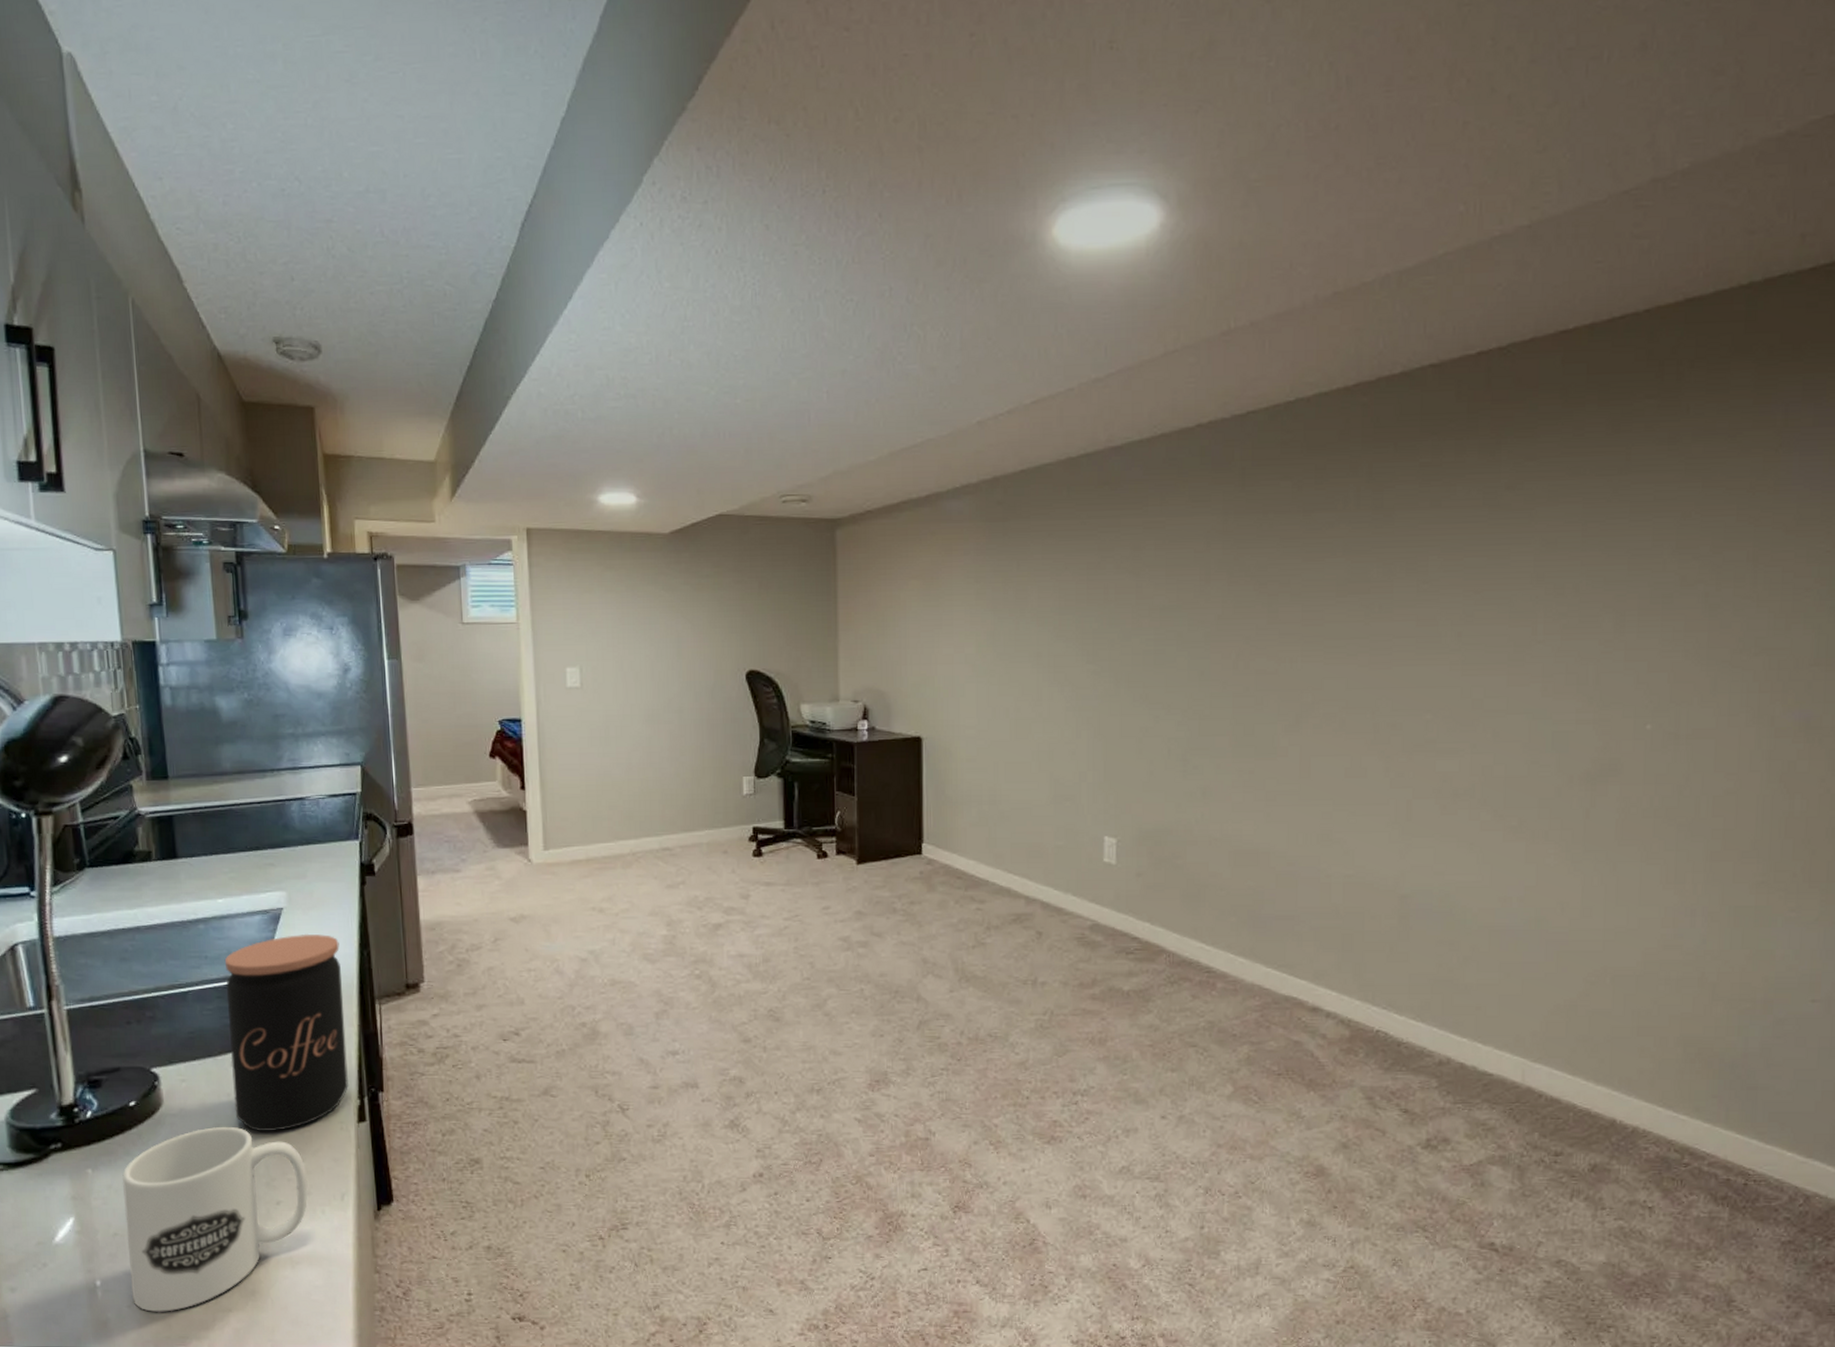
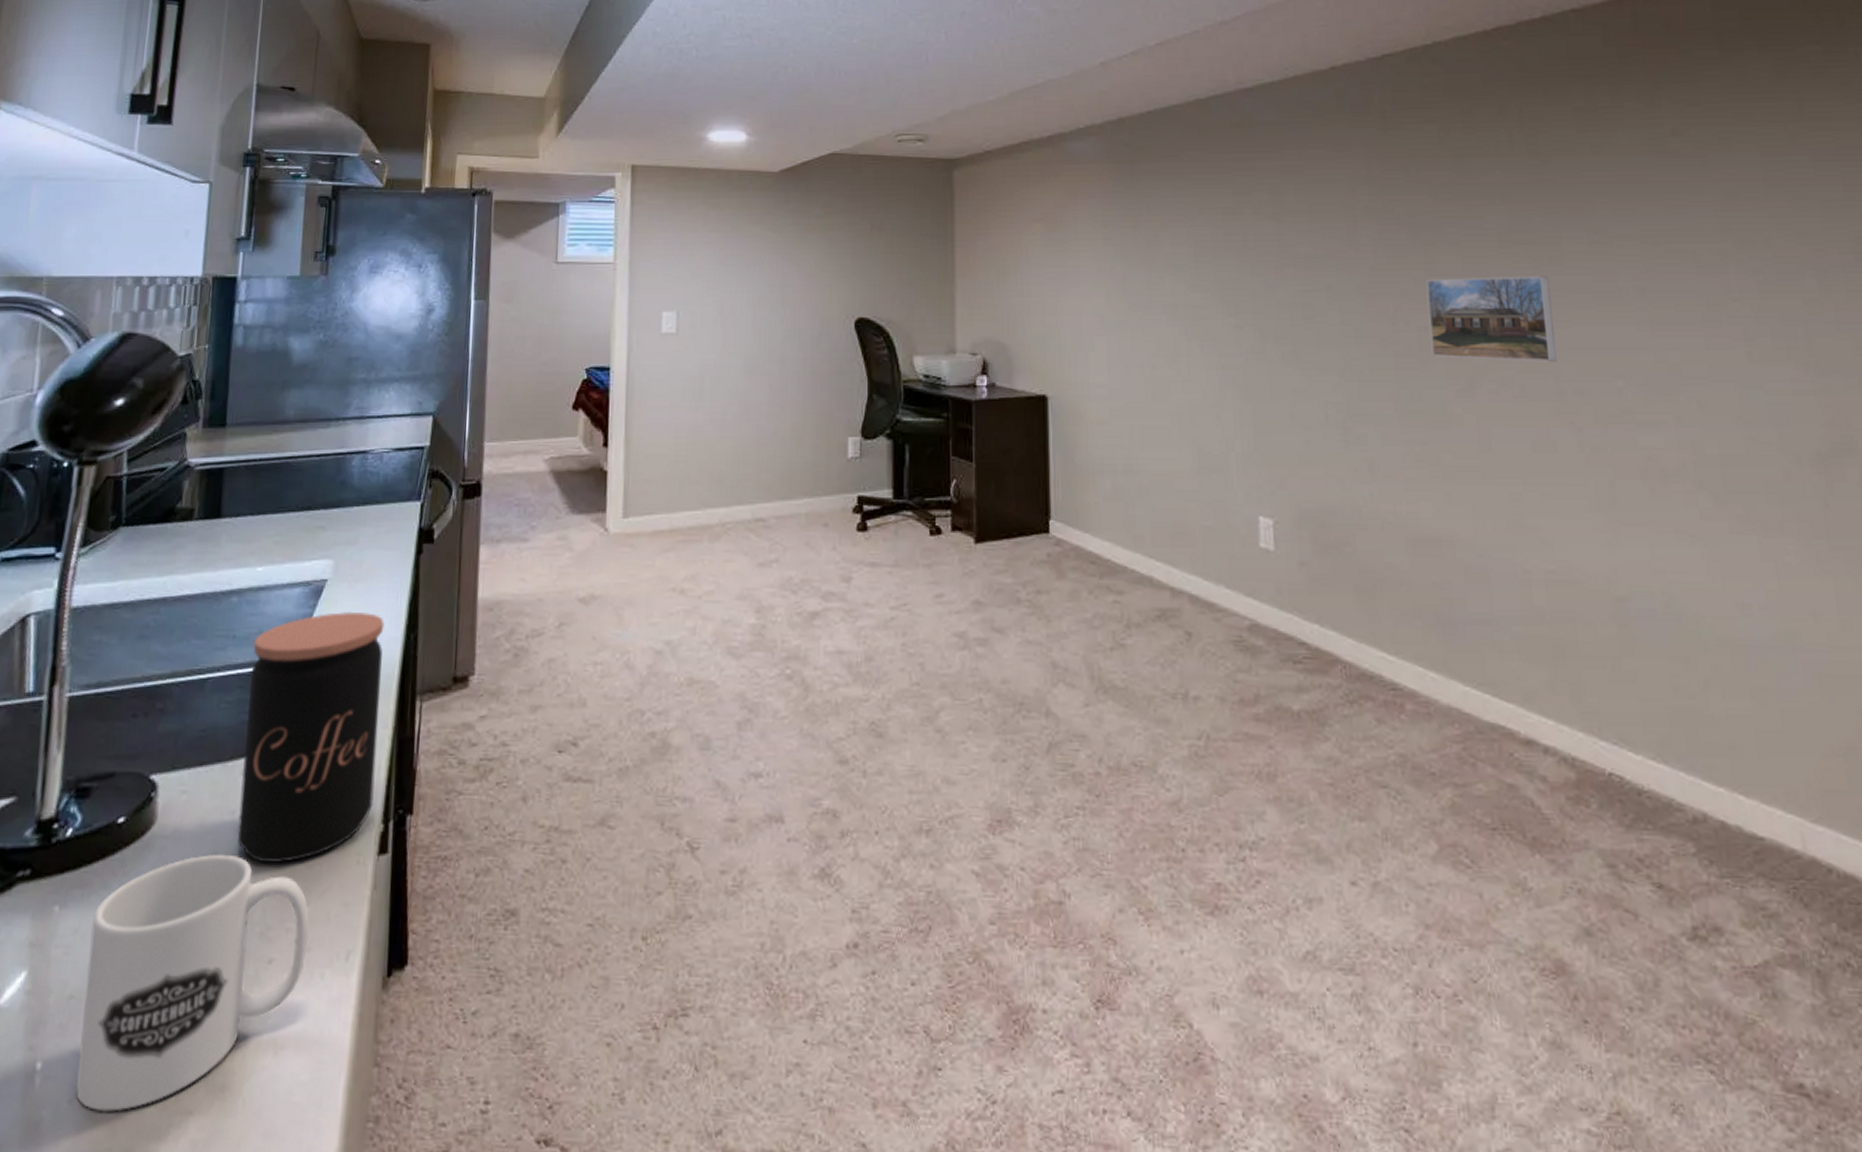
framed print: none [1266,622,1377,700] -> present [1425,276,1557,362]

